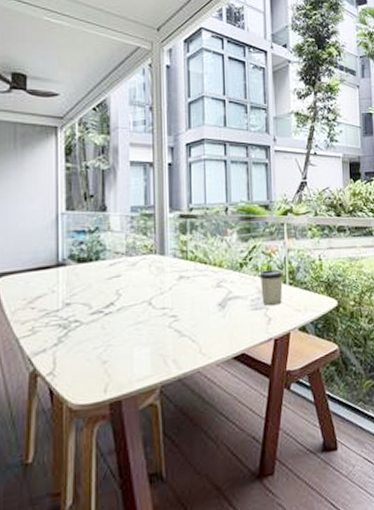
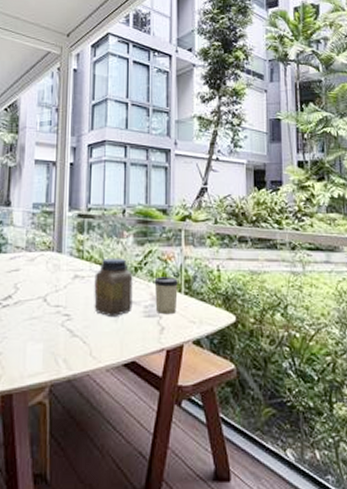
jar: none [200,255,240,313] -> present [94,257,133,316]

